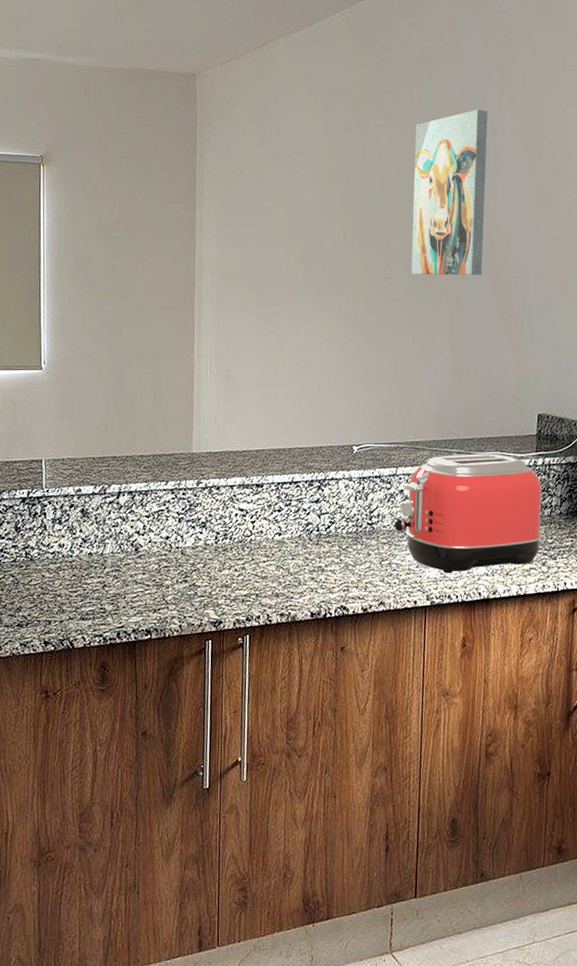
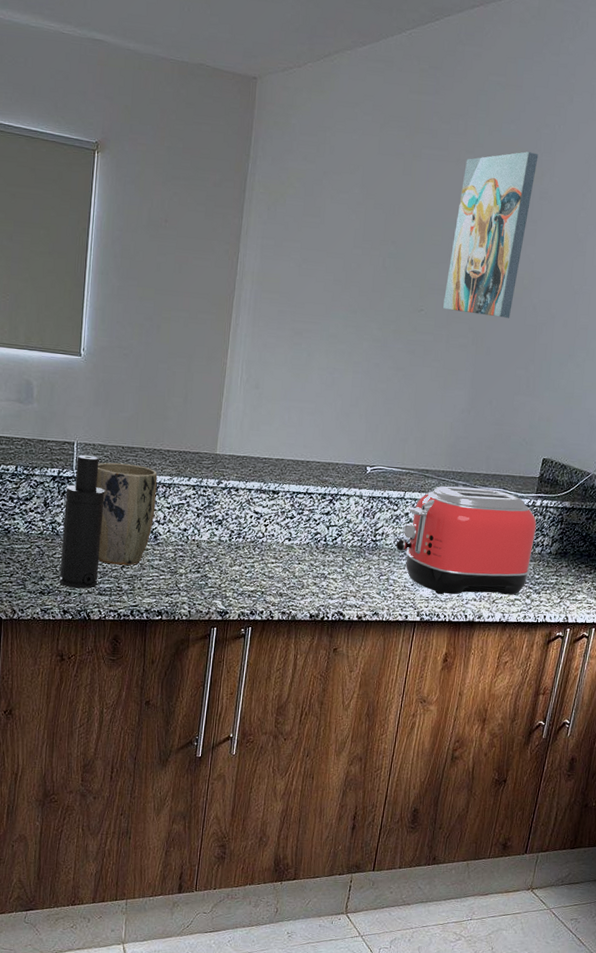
atomizer: none [37,471,79,616] -> present [59,454,105,589]
plant pot: none [68,475,134,585] -> present [95,462,158,566]

